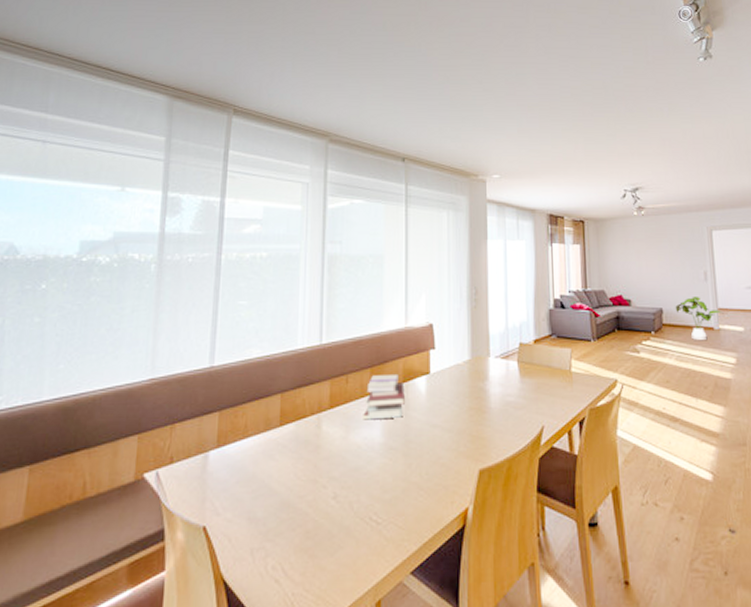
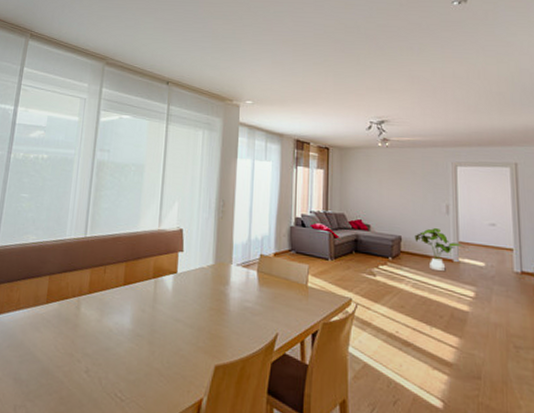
books: present [361,373,405,420] -> none [115,269,154,310]

